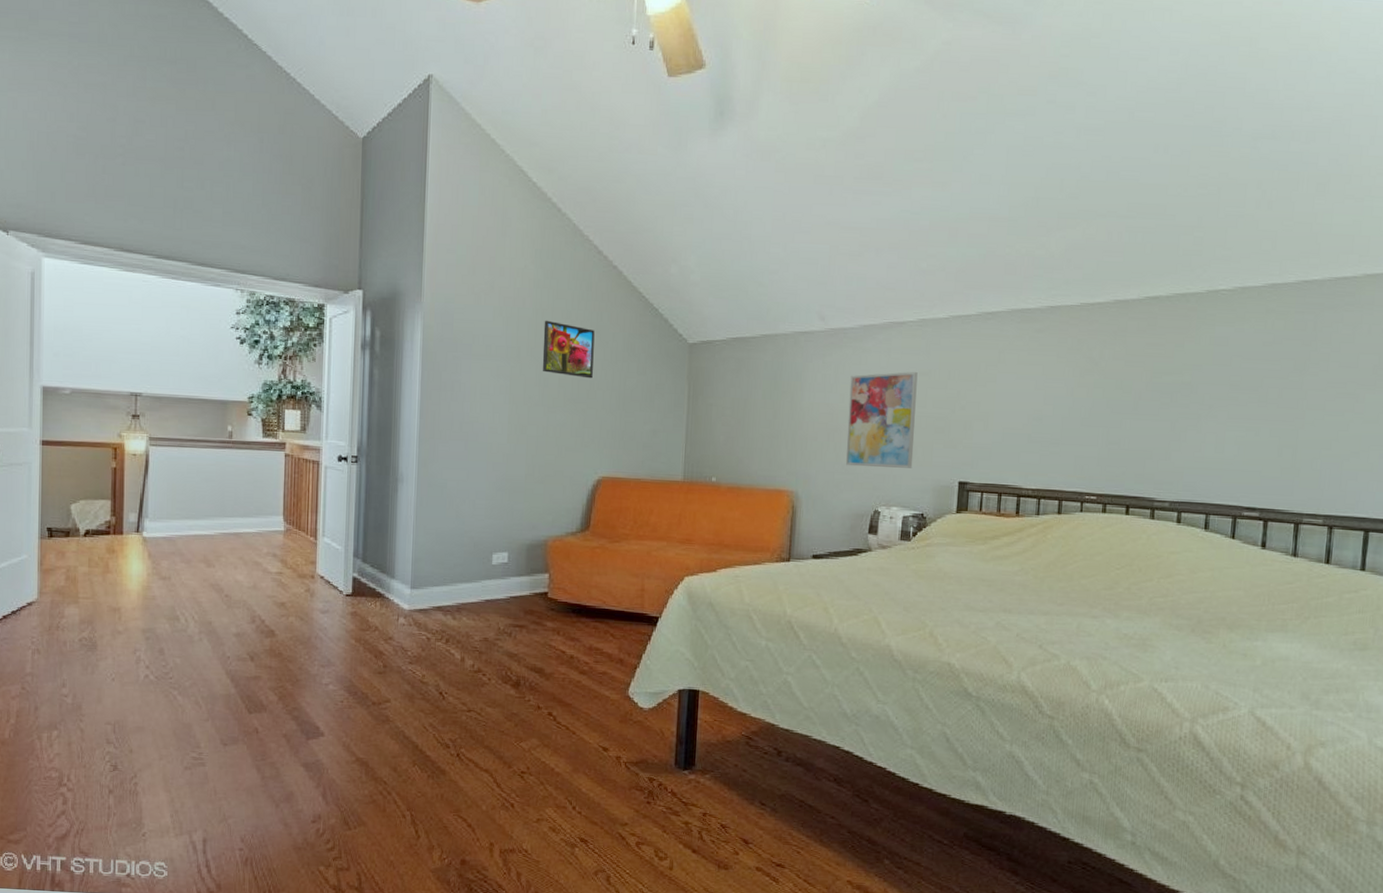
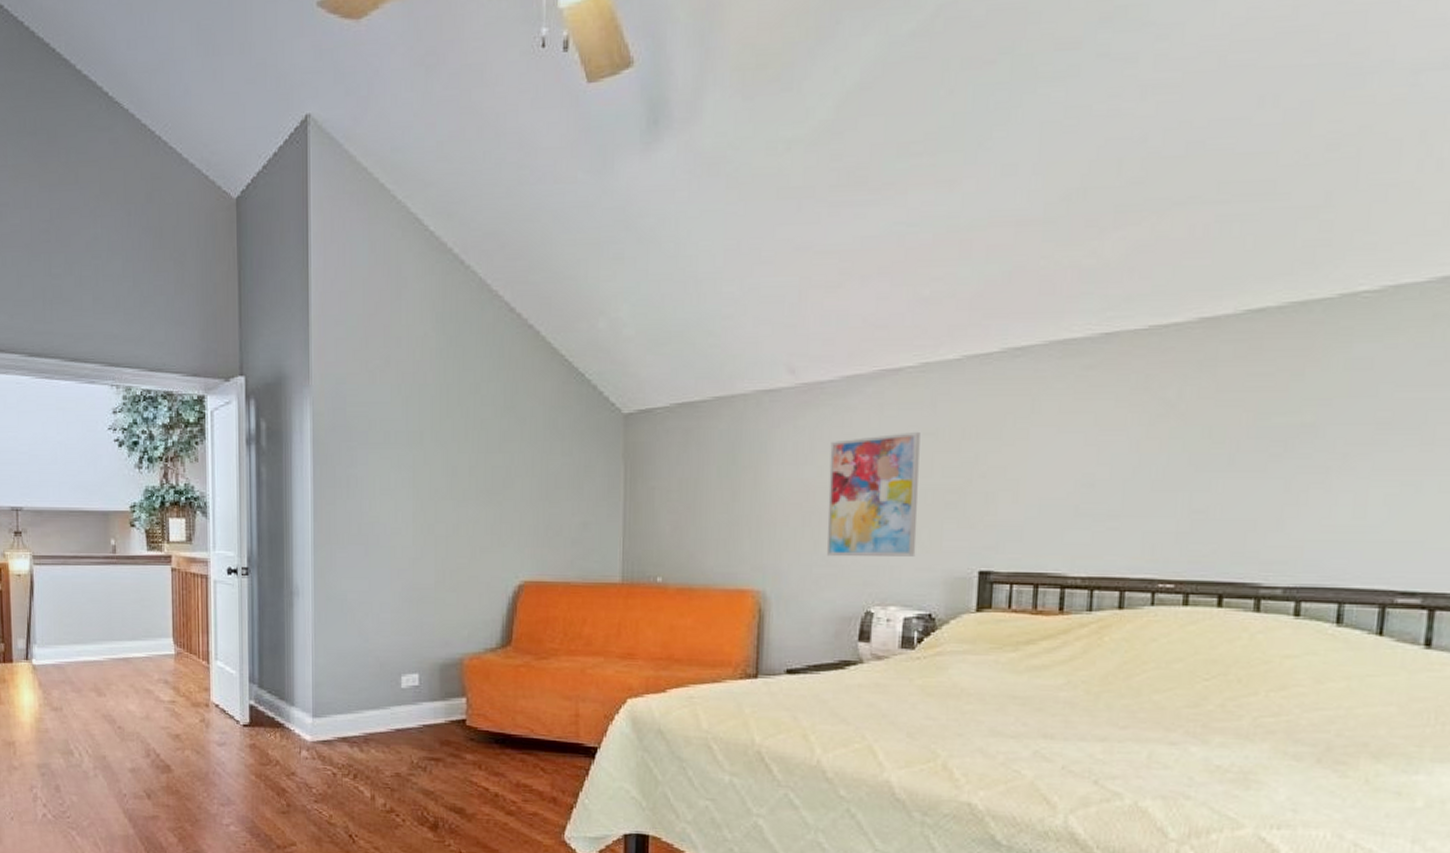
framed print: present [542,320,595,379] -> none [449,396,509,464]

